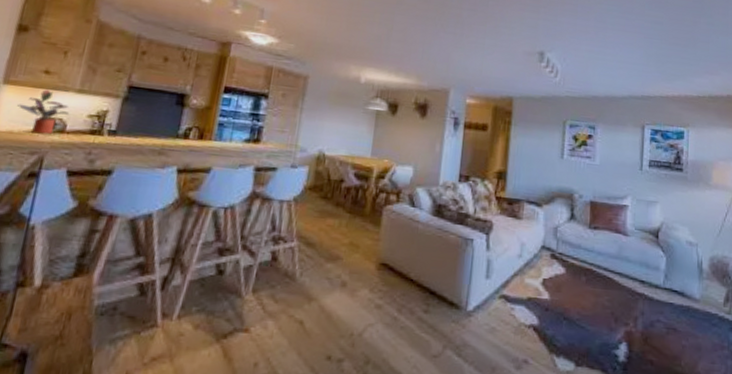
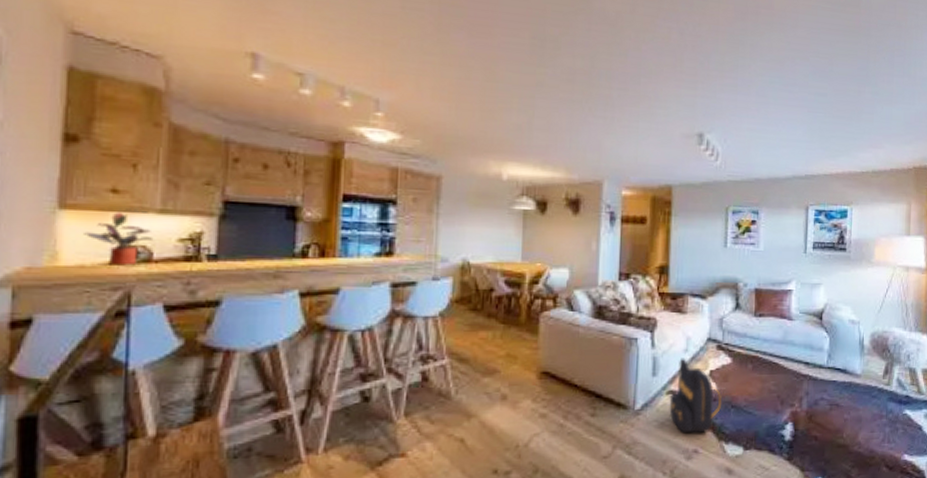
backpack: none [500,263,554,343] -> present [669,358,721,433]

